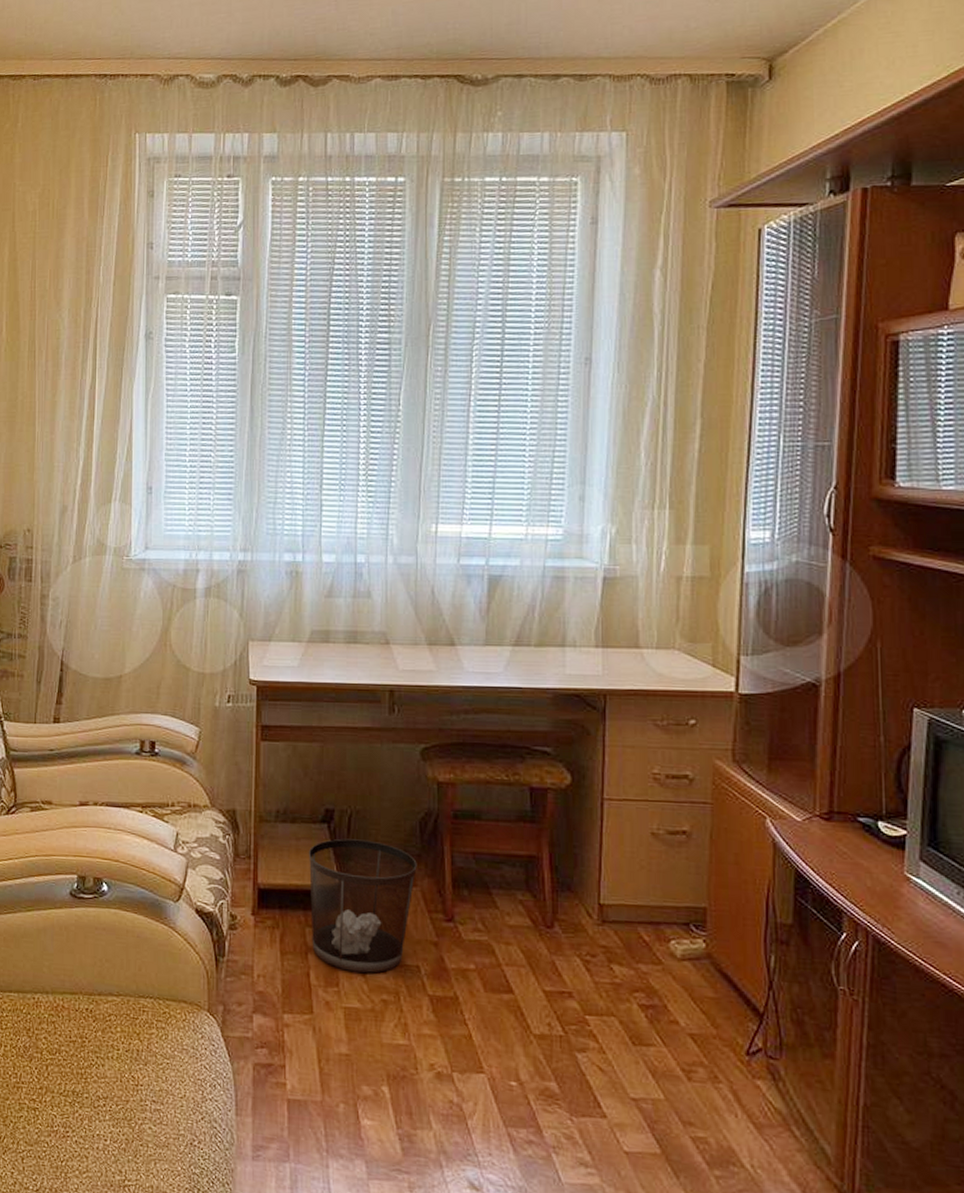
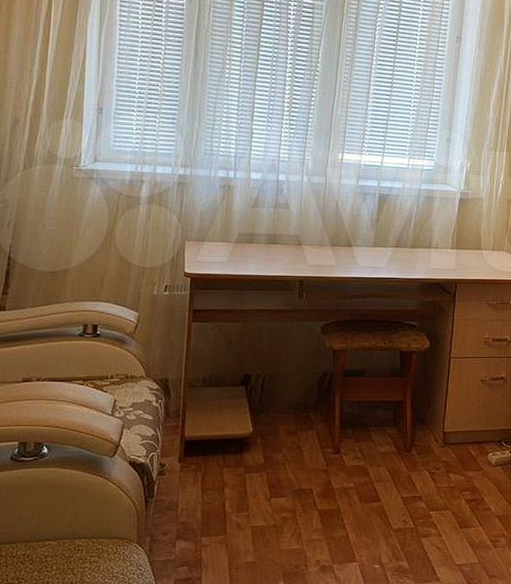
waste bin: present [308,838,417,973] -> none [228,397,315,498]

